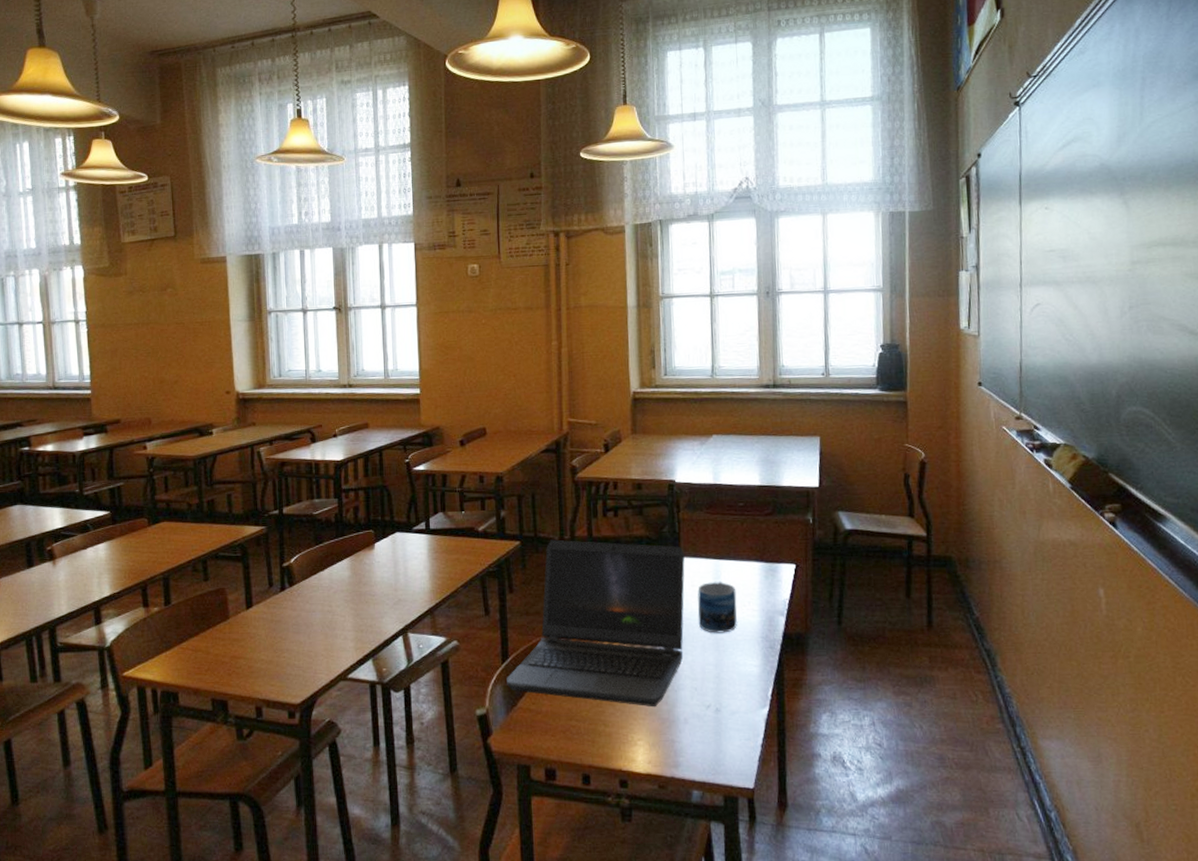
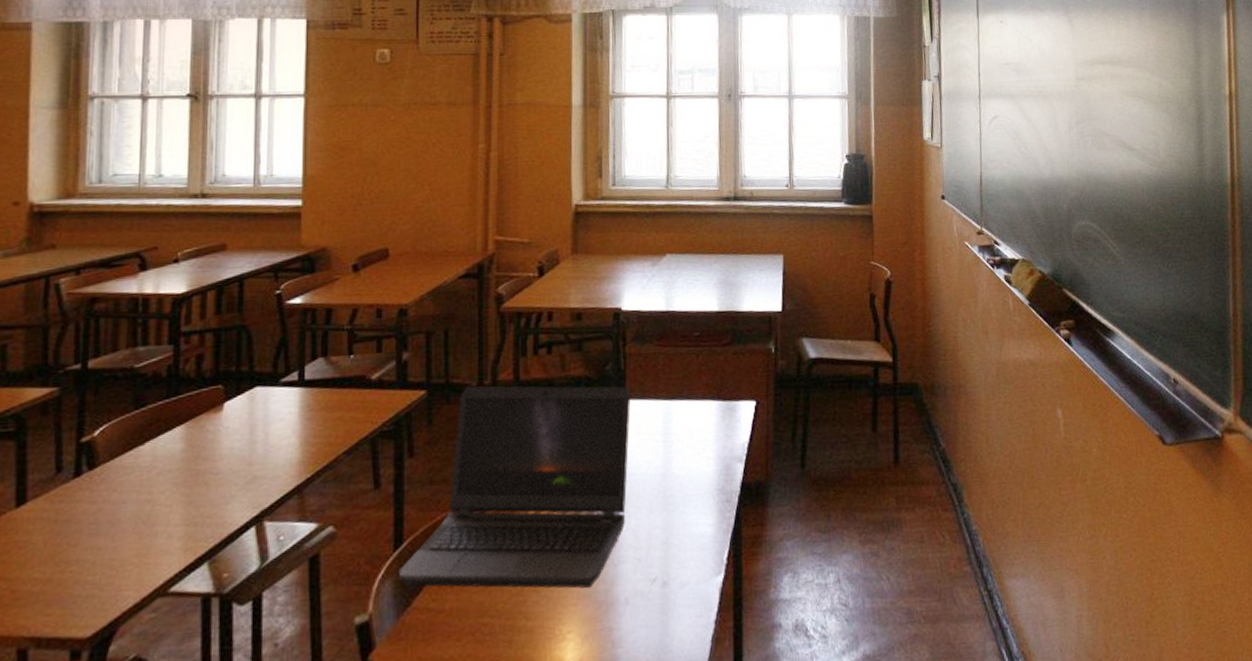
mug: present [697,581,738,633] -> none [644,425,691,490]

